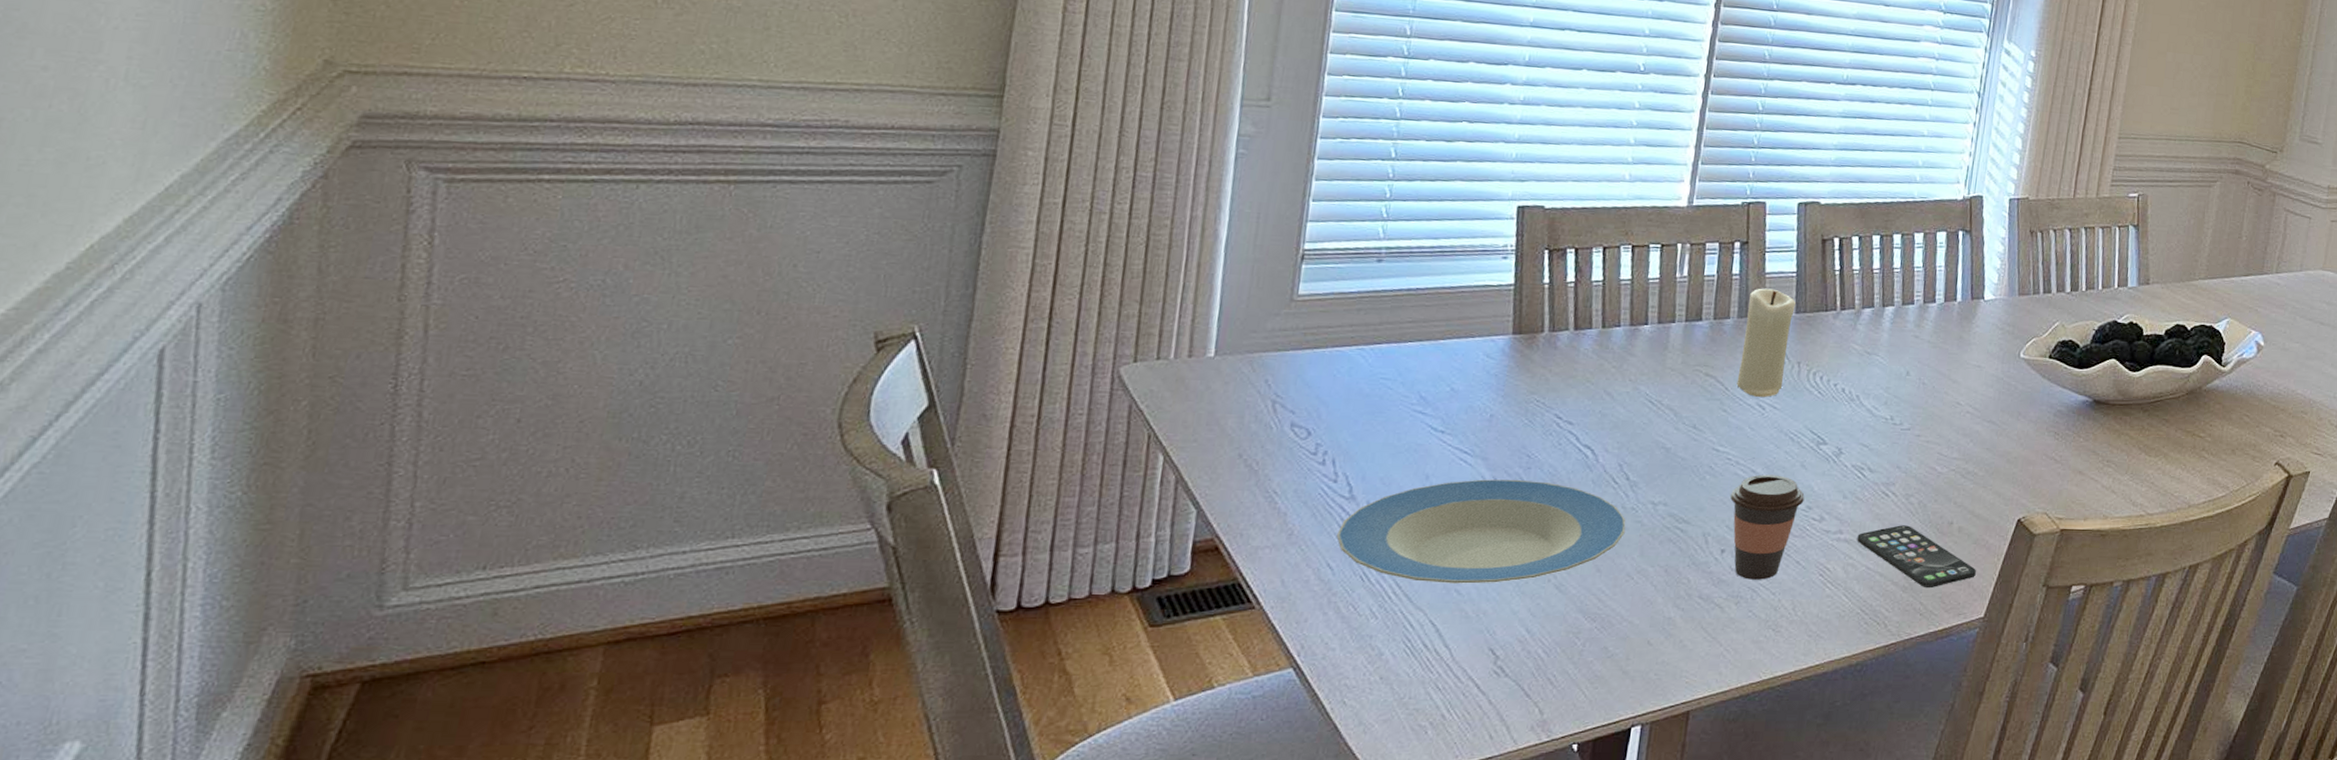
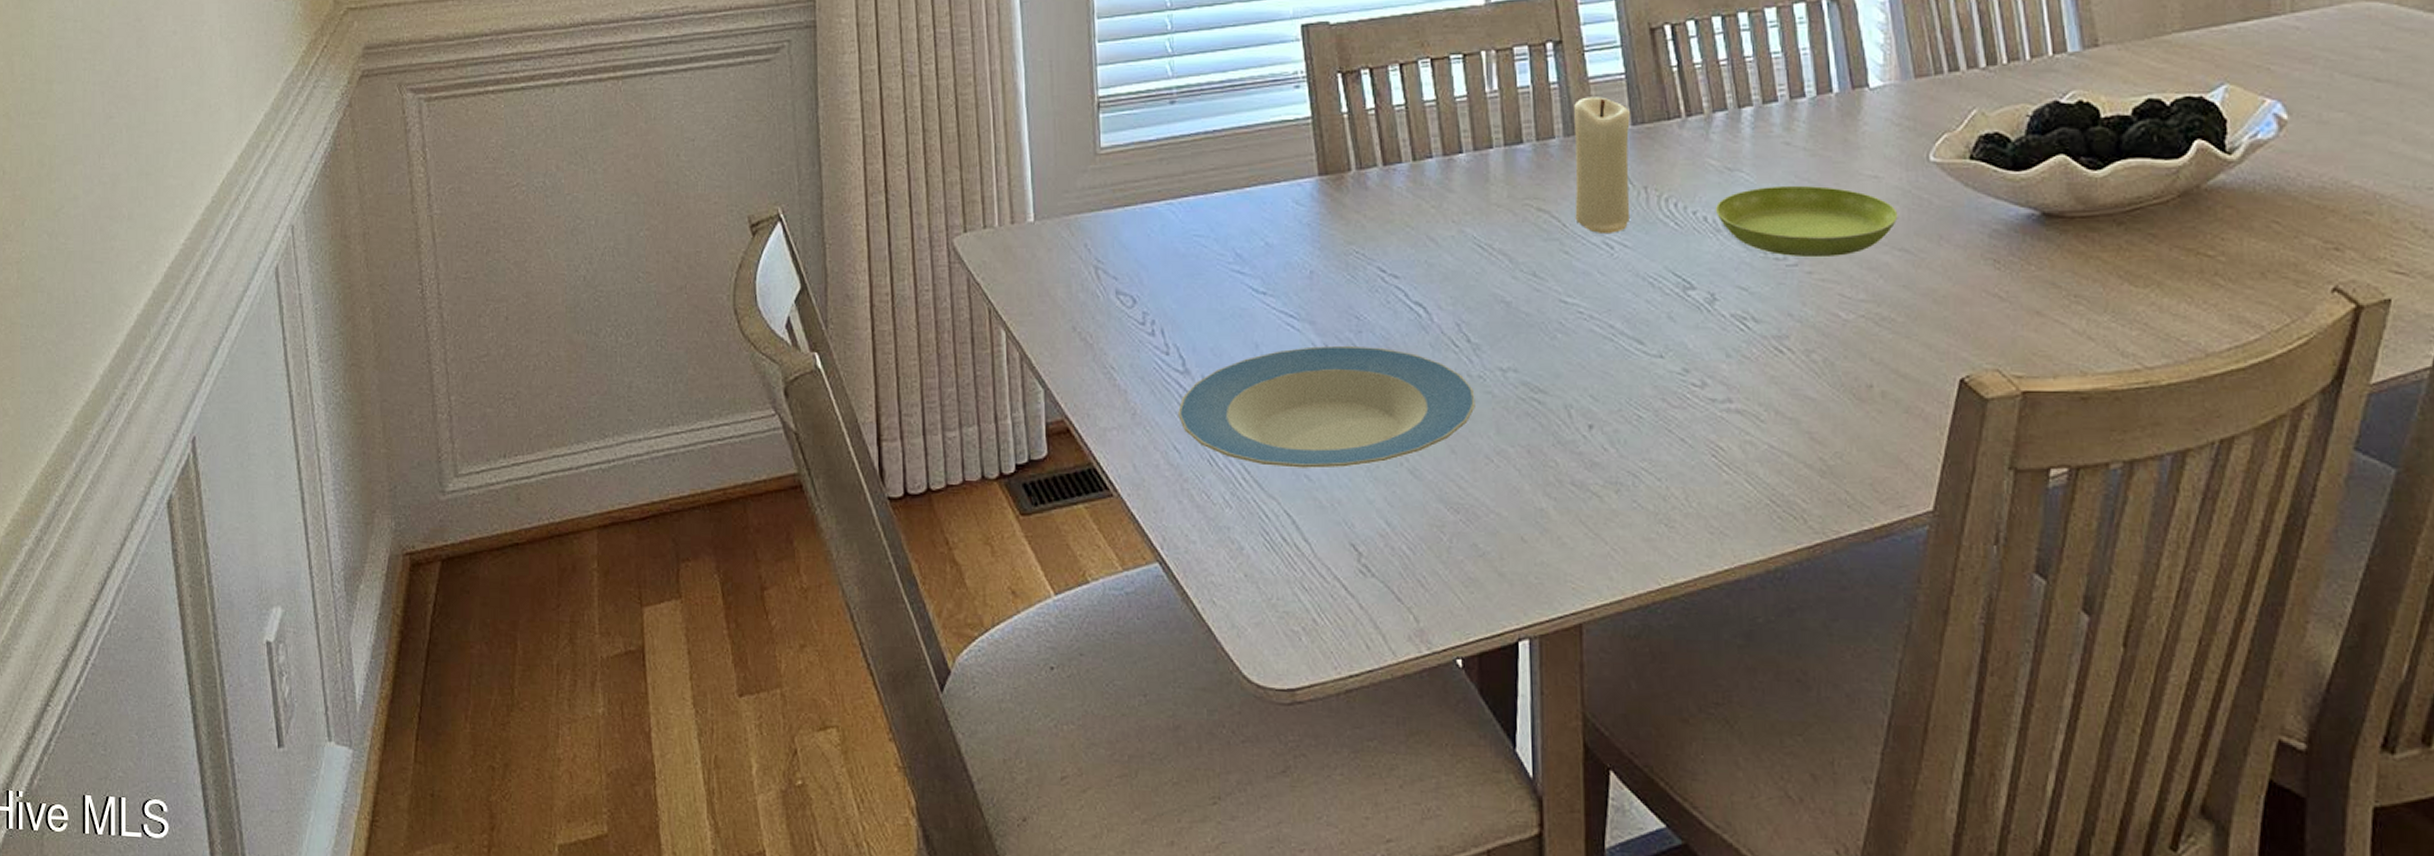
coffee cup: present [1729,474,1805,580] -> none [1588,330,1678,462]
saucer: none [1852,368,1991,425] -> present [1715,186,1898,258]
smartphone: present [1857,525,1976,589] -> none [1751,390,1914,473]

